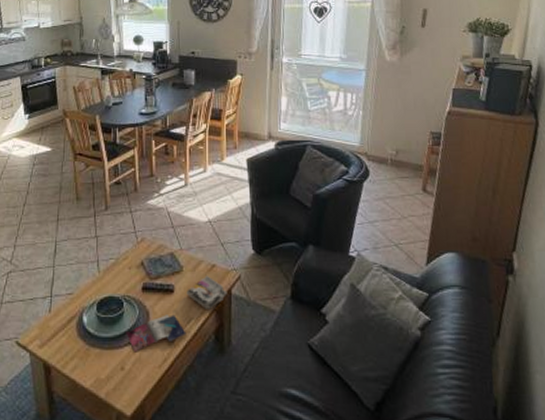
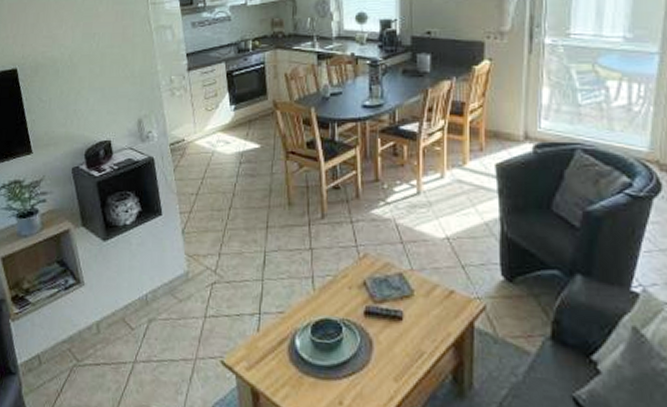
magazine: present [126,275,227,352] -> none [345,302,469,386]

